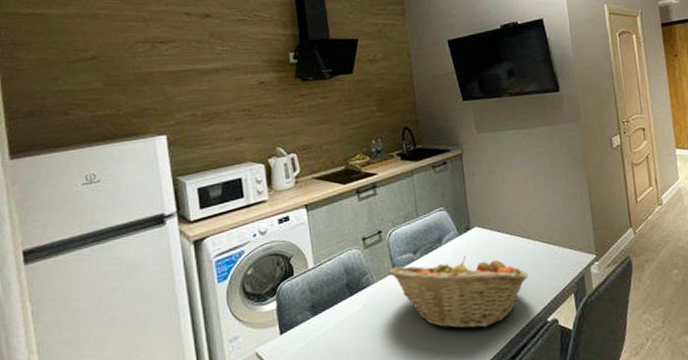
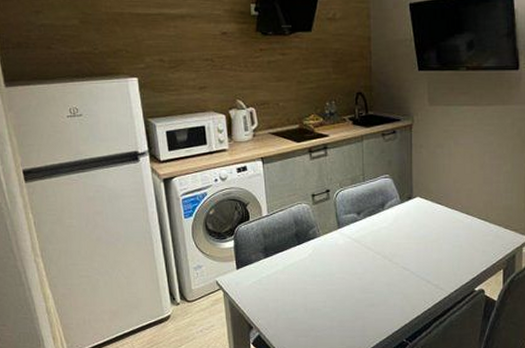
fruit basket: present [389,255,529,329] -> none [334,222,462,288]

